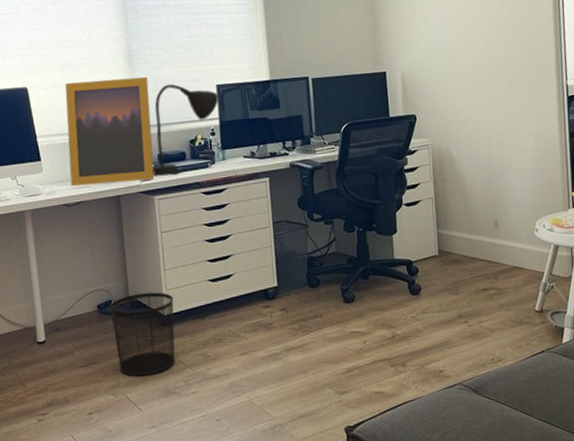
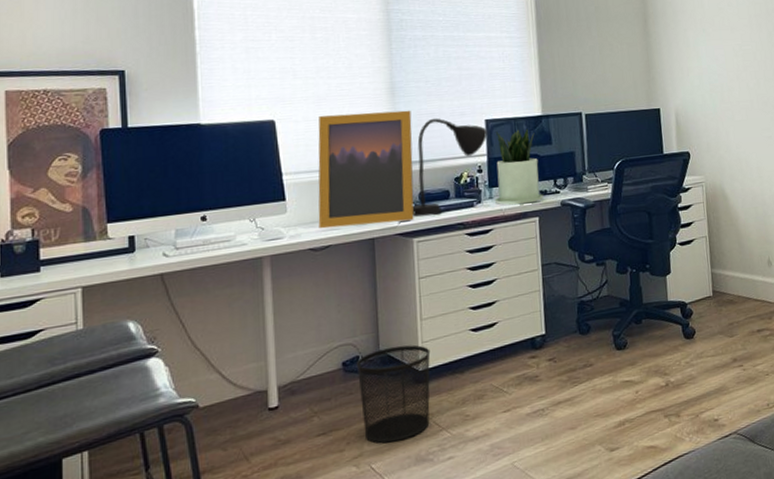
planter: none [226,93,274,167] -> present [494,128,544,206]

